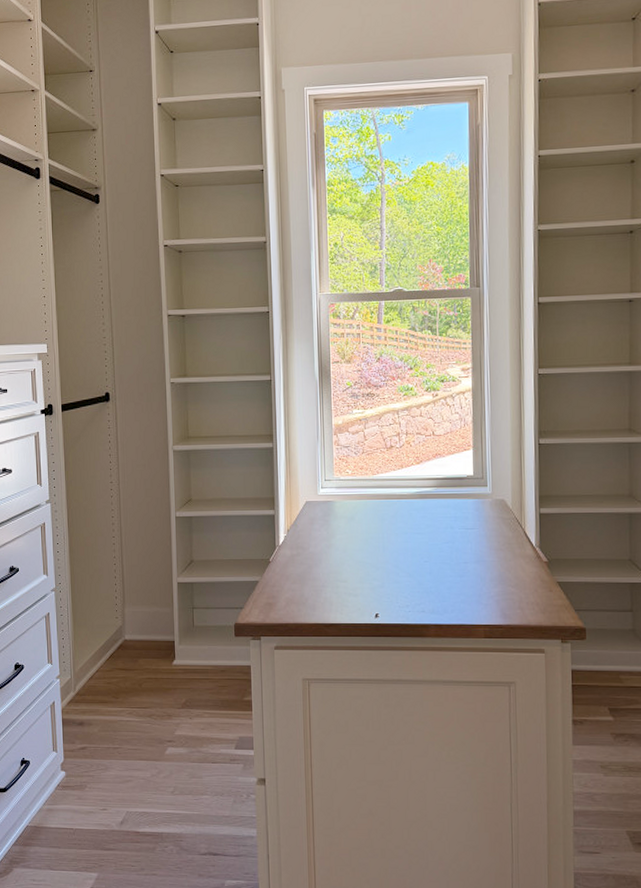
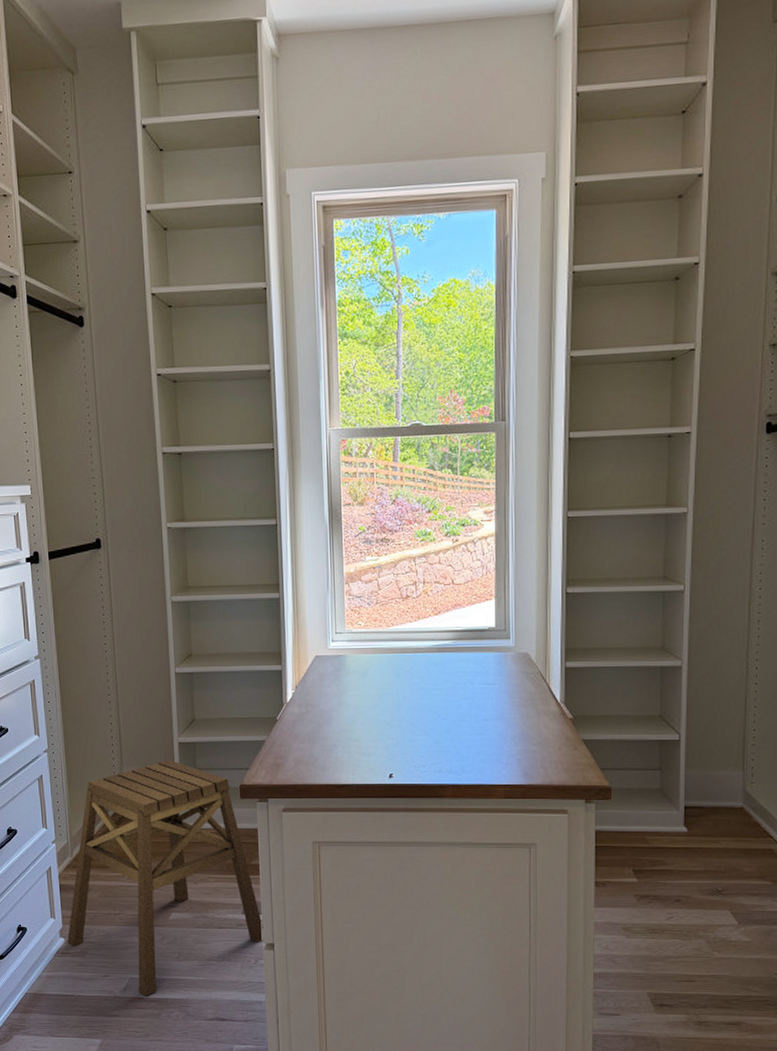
stool: none [68,599,256,831] -> present [67,760,264,997]

